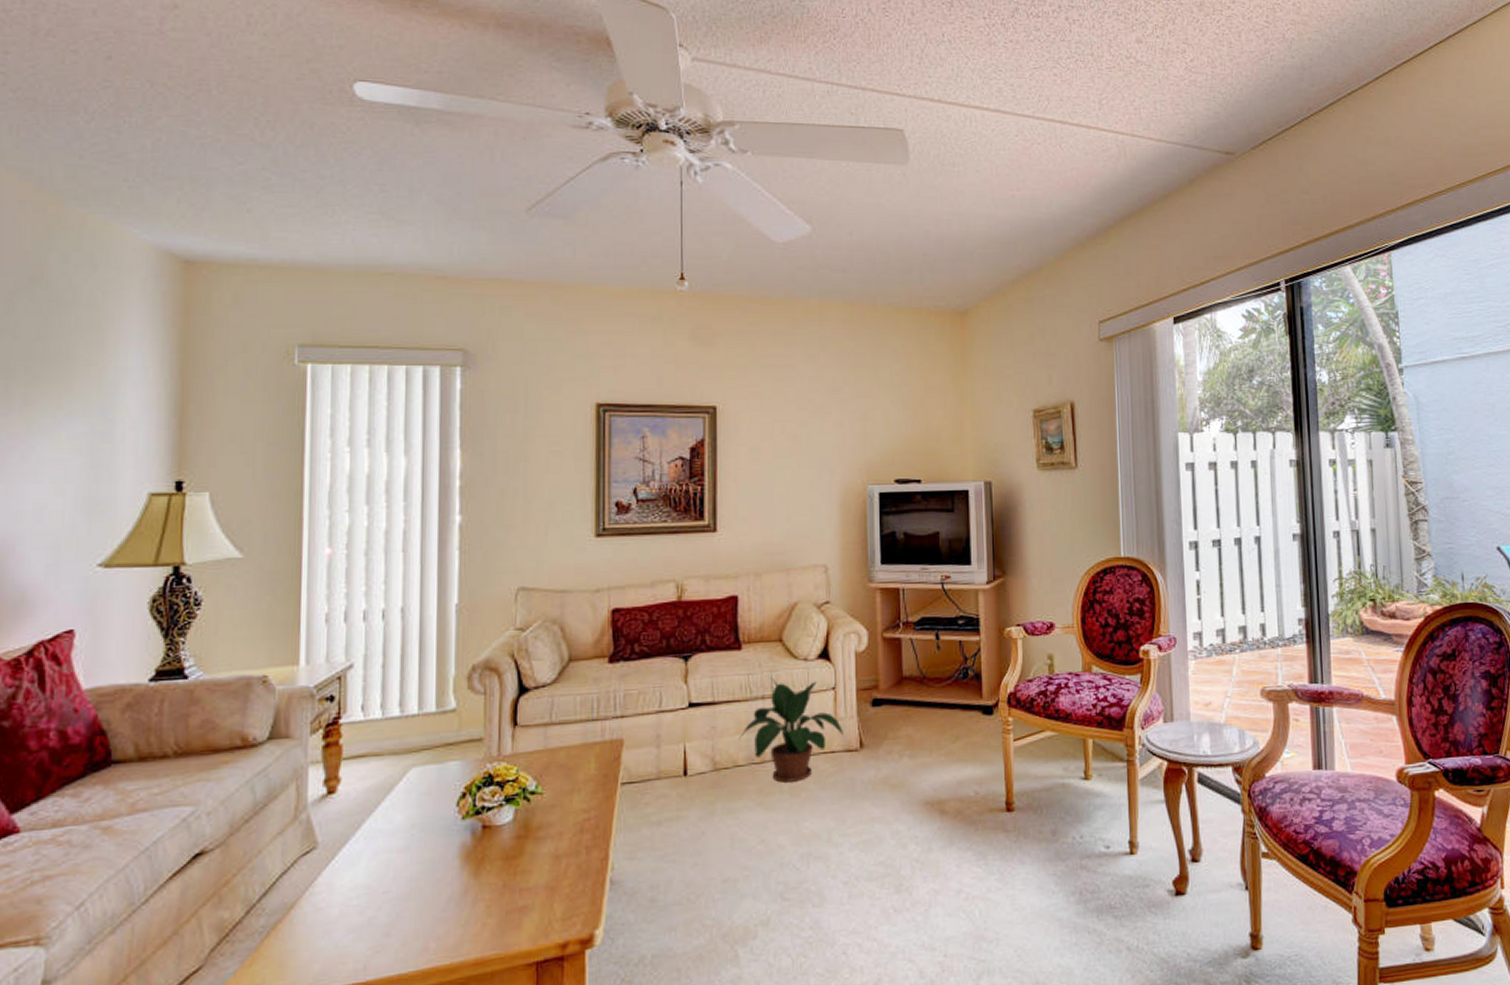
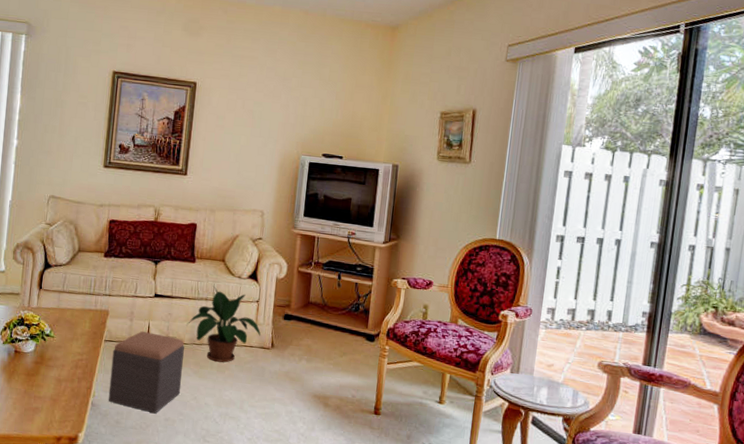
footstool: none [634,759,741,876] -> present [108,331,184,414]

